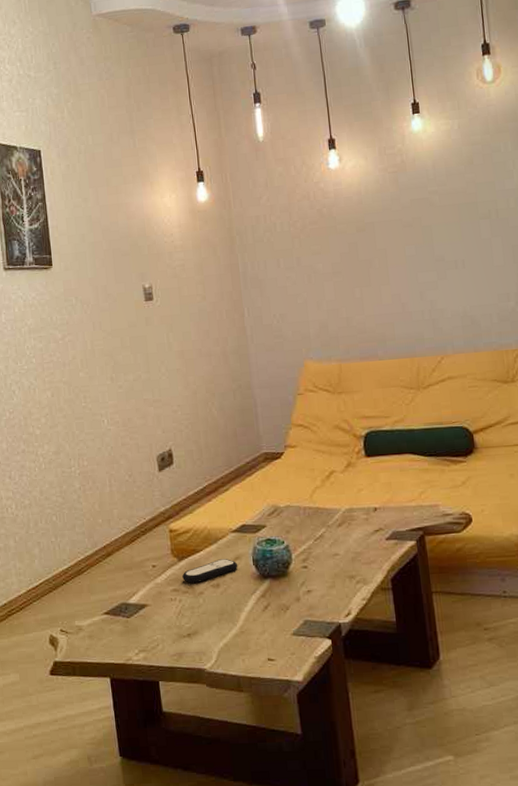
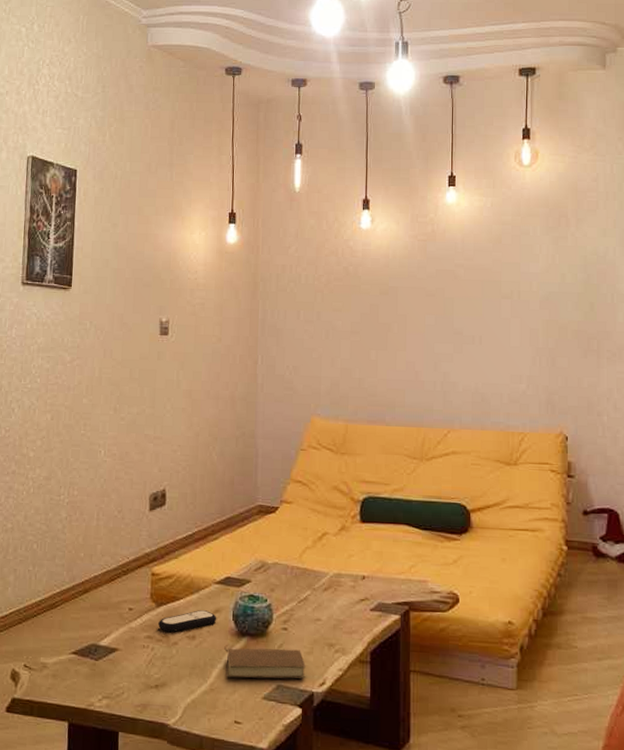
book: none [249,585,330,619] -> present [224,644,306,679]

